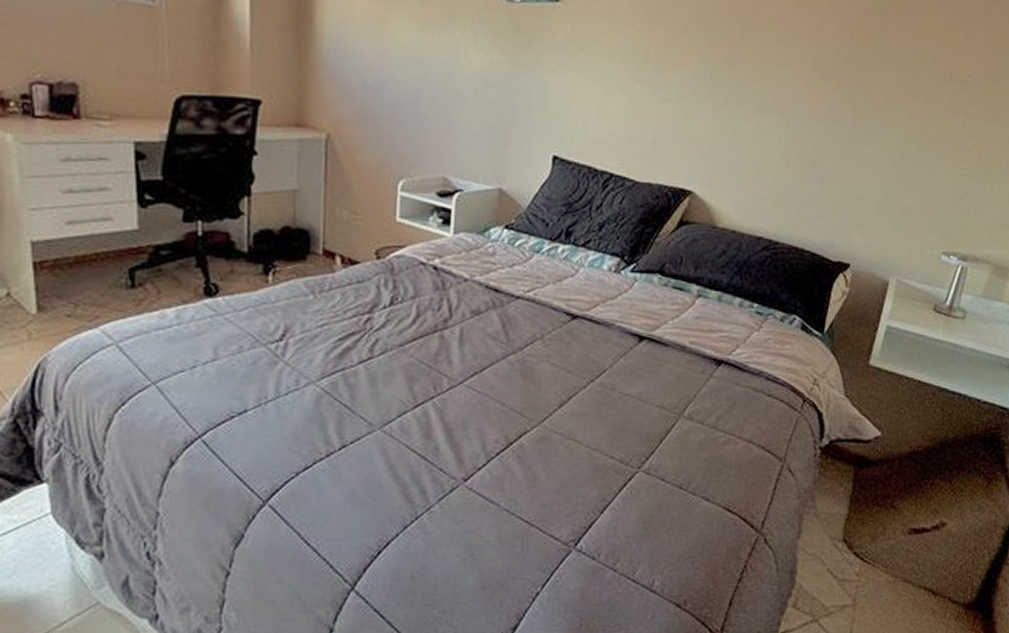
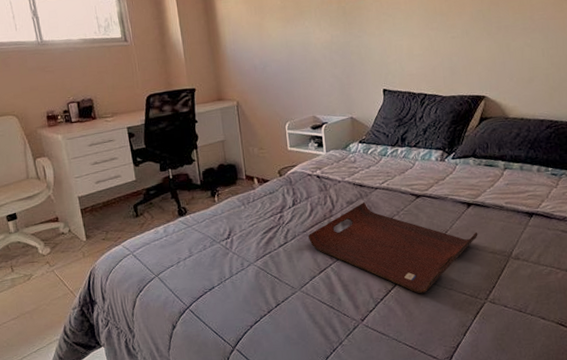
serving tray: none [405,313,646,452] -> present [308,201,478,294]

